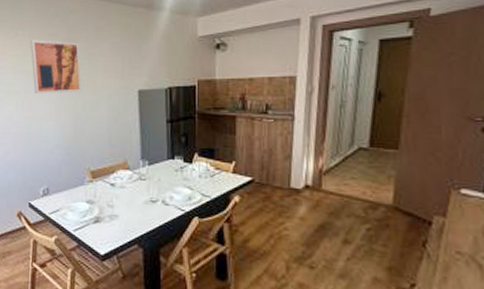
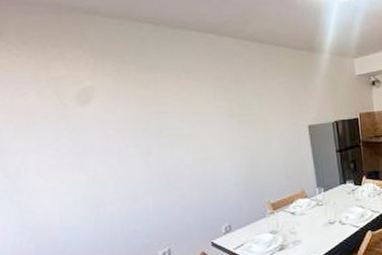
wall art: present [30,40,82,94] -> none [196,82,255,136]

